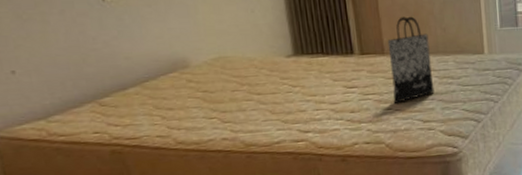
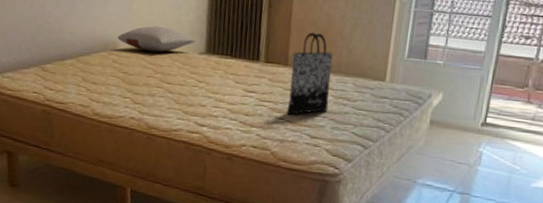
pillow: none [187,34,280,64] -> present [117,26,196,53]

